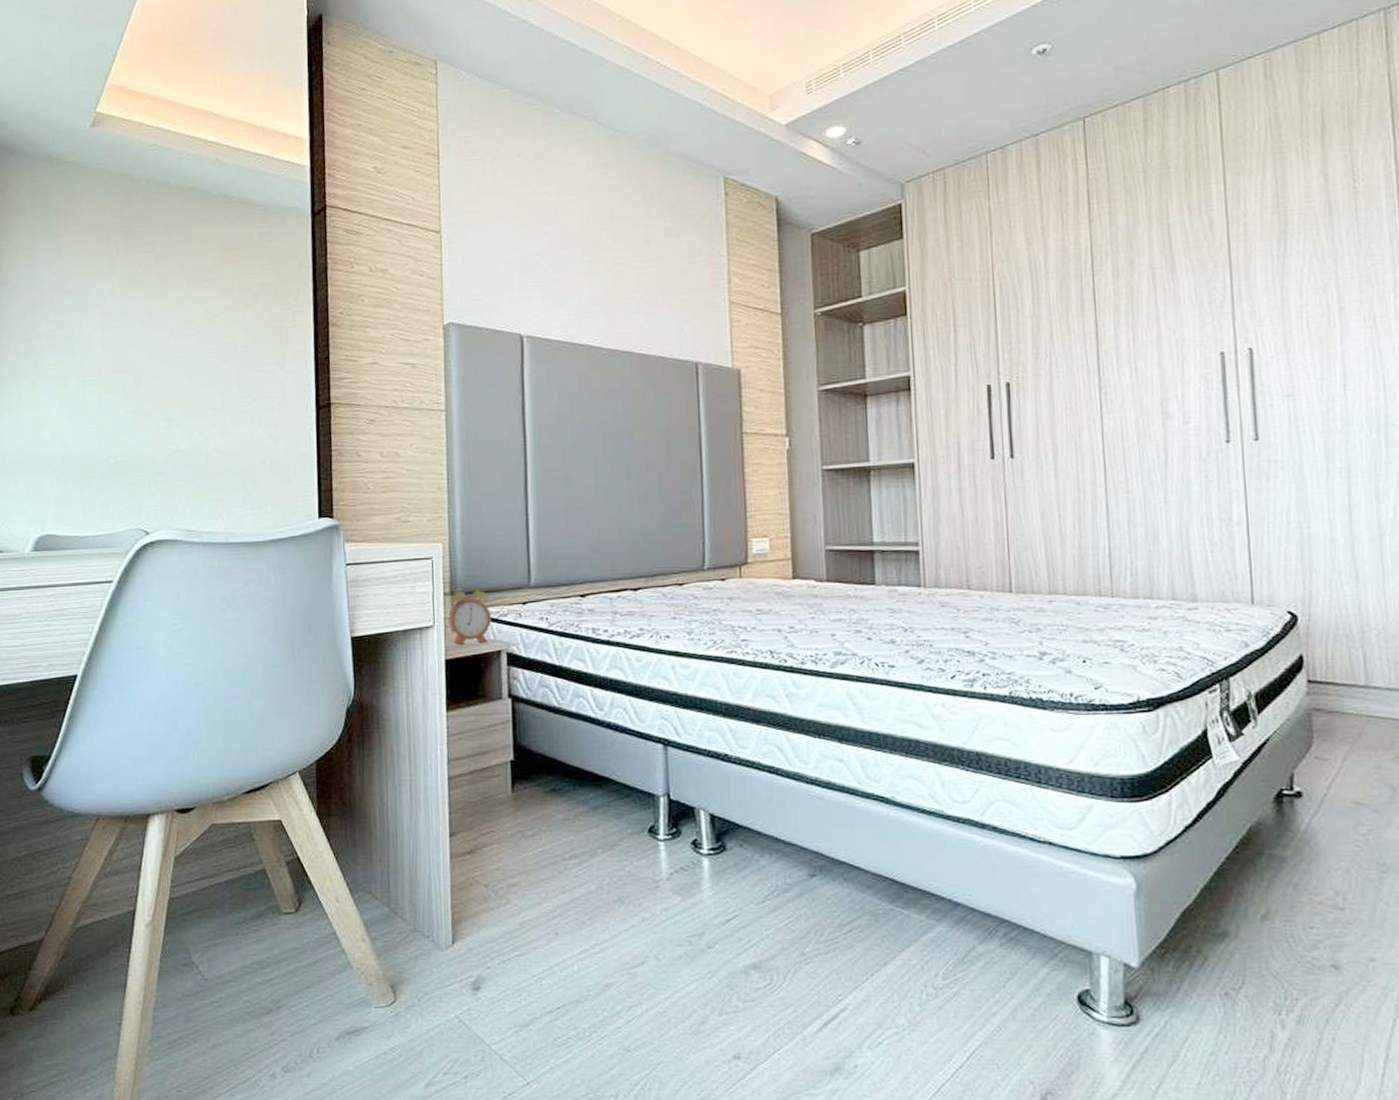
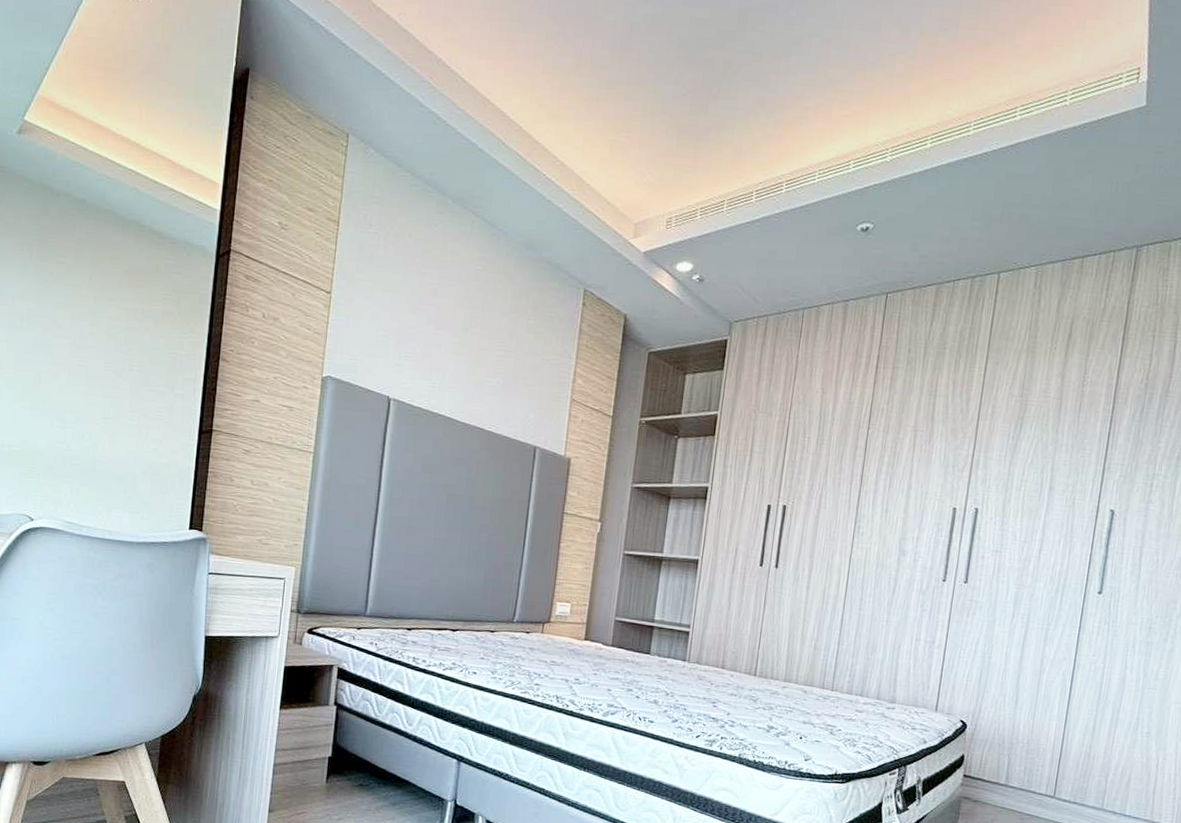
alarm clock: present [448,582,492,645] -> none [292,603,330,658]

